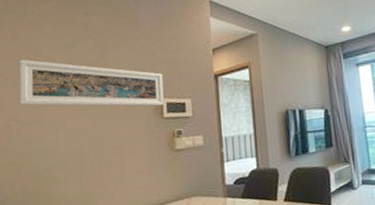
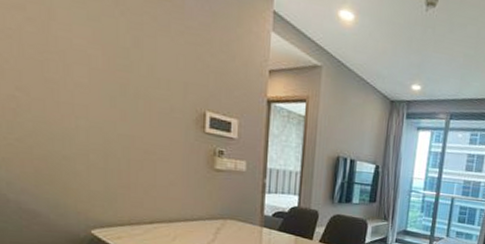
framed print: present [18,59,164,107] -> none [25,17,209,119]

